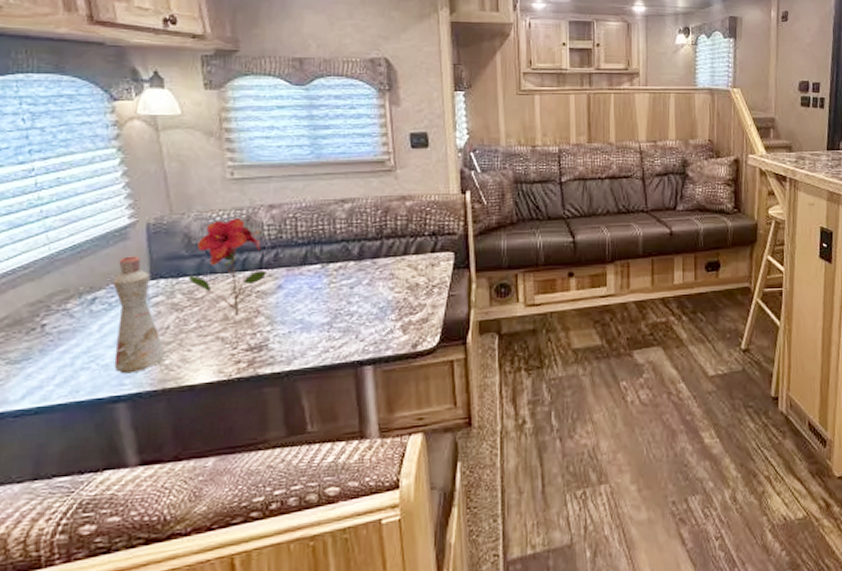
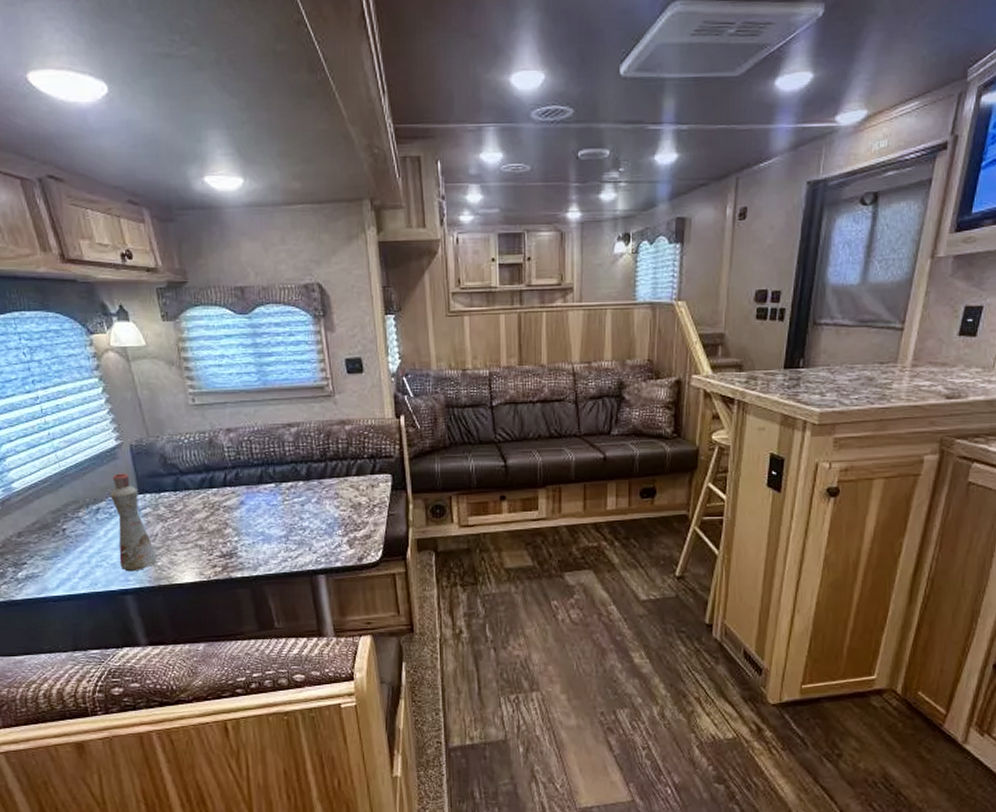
artificial flower: present [189,218,268,317] -> none [168,441,231,528]

